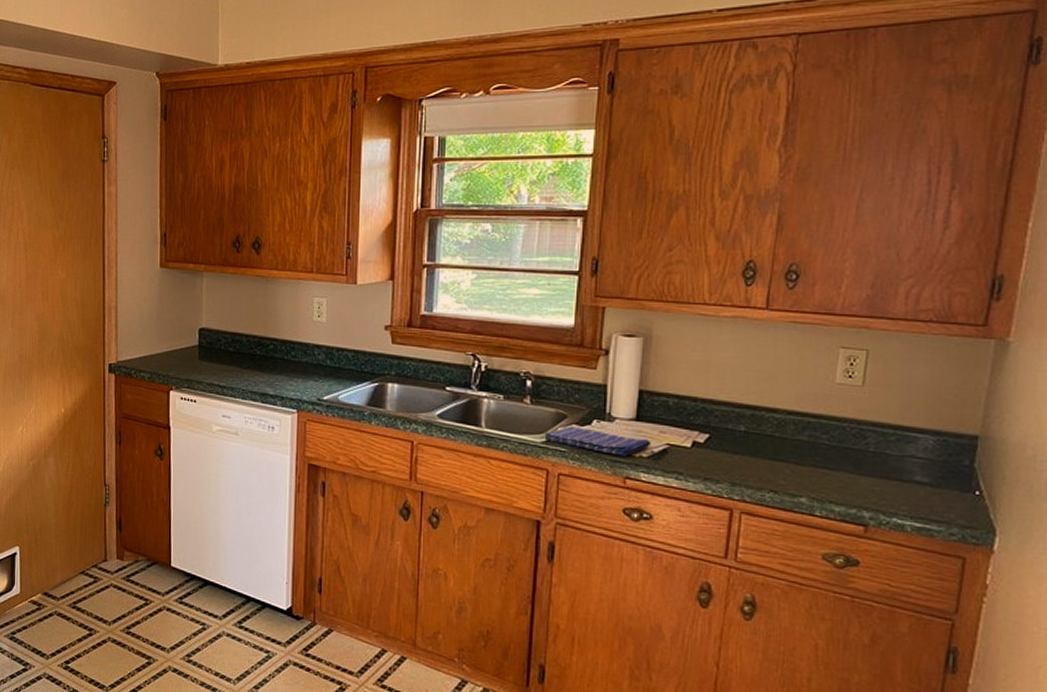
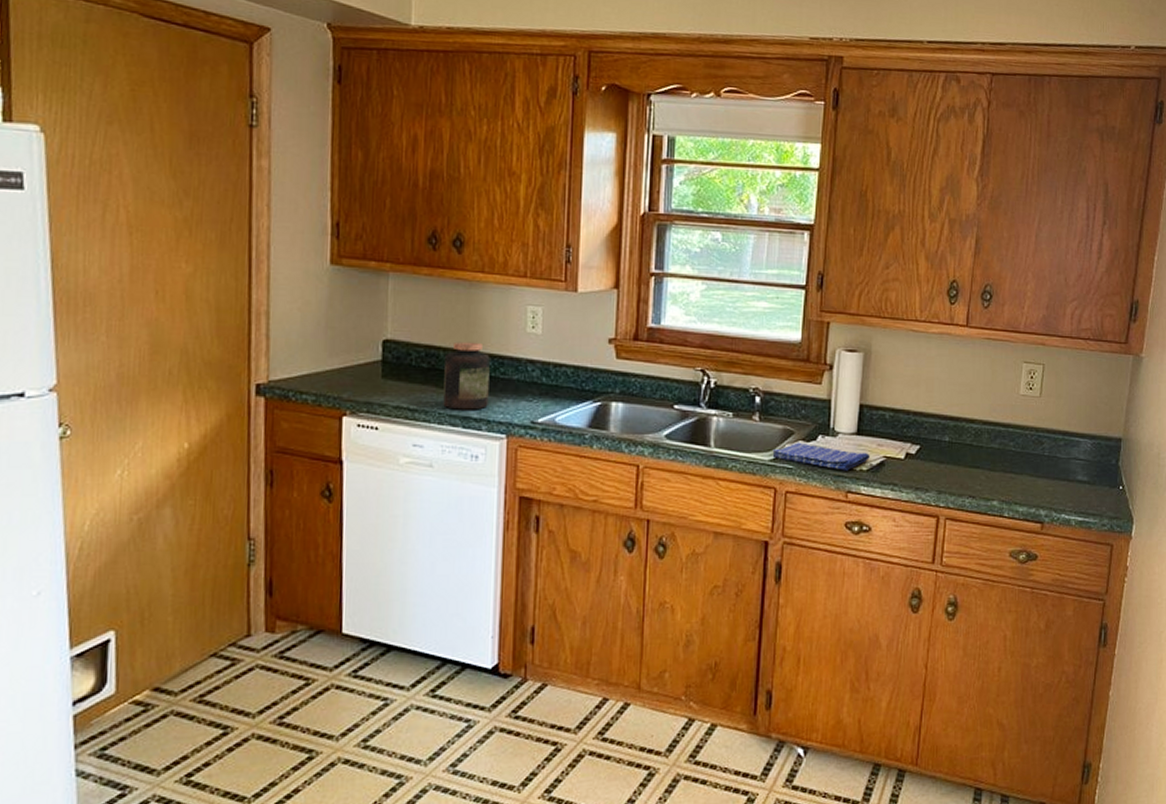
jar: none [246,329,283,388] -> present [443,341,490,410]

